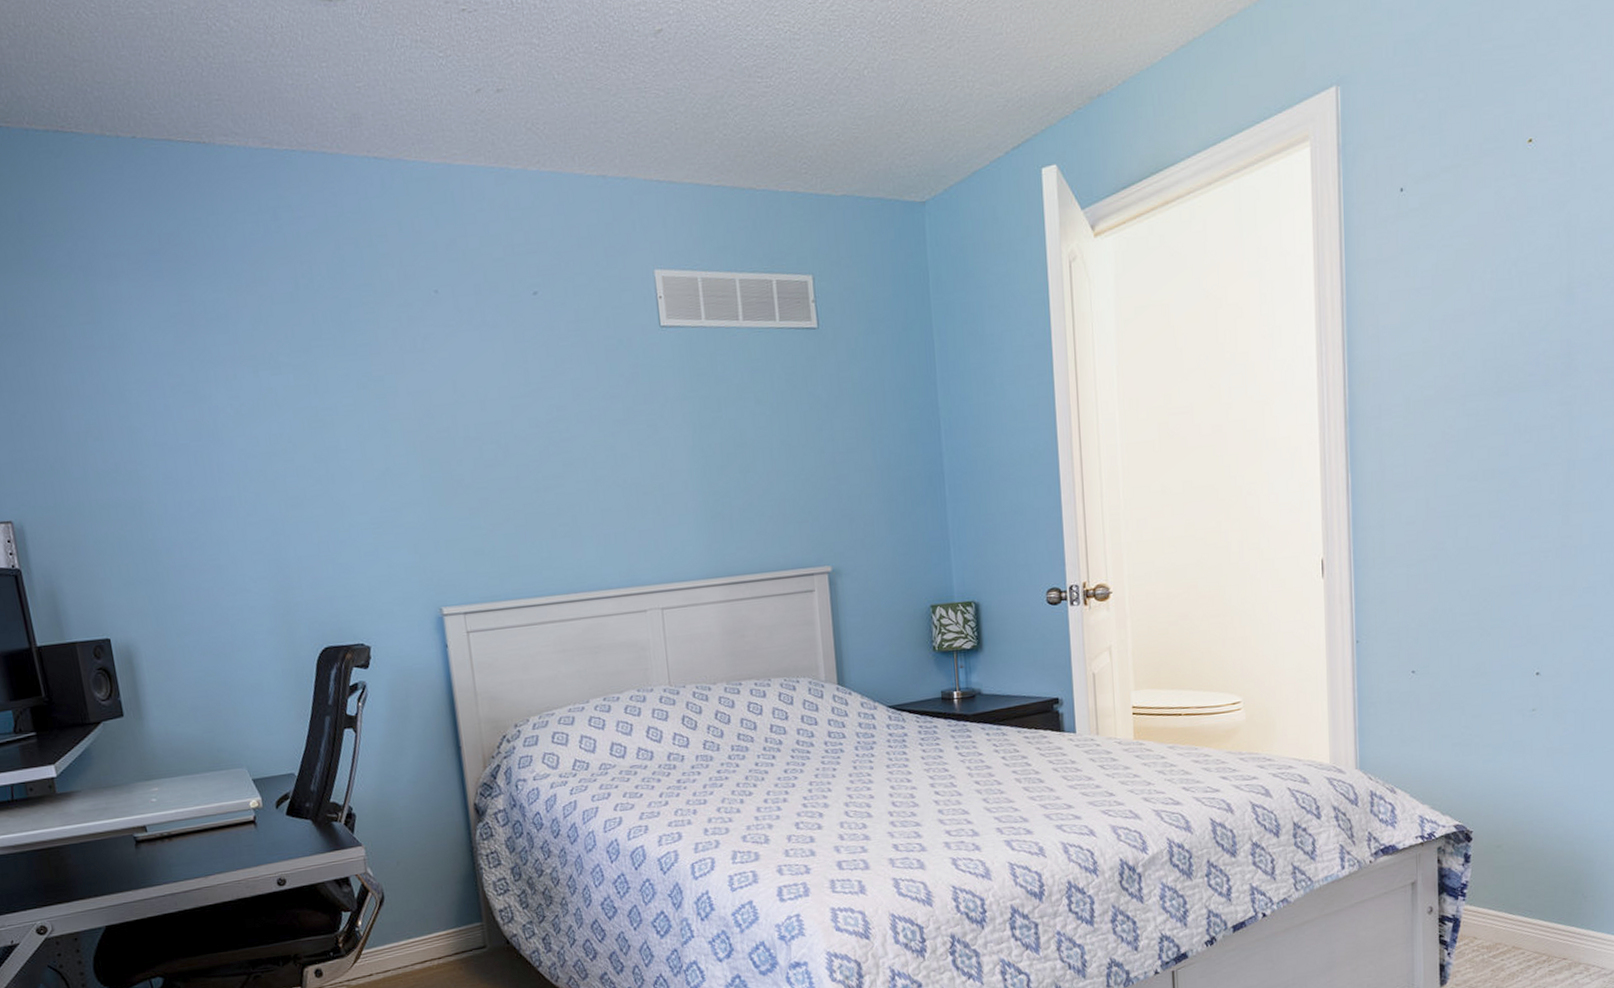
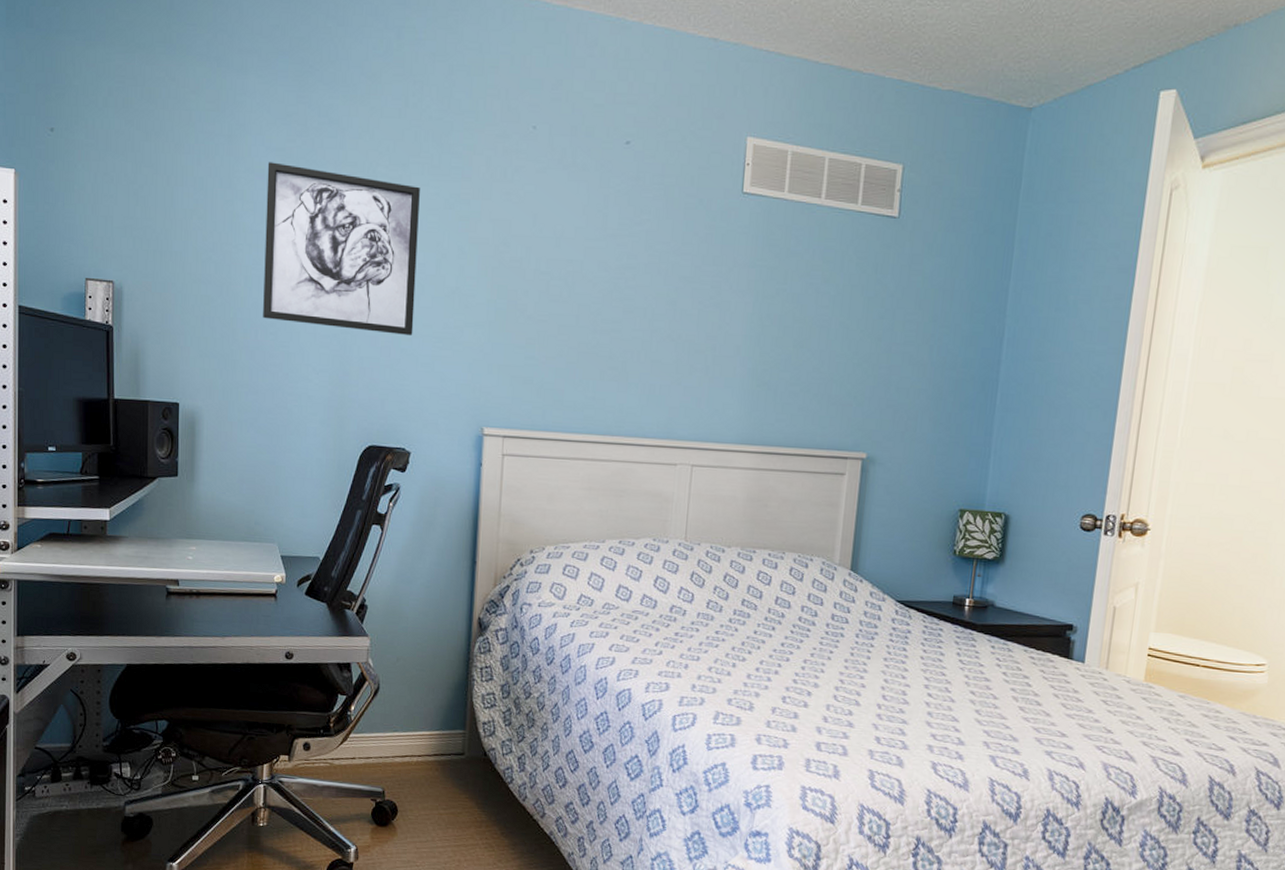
wall art: none [159,368,350,535] -> present [263,162,420,336]

